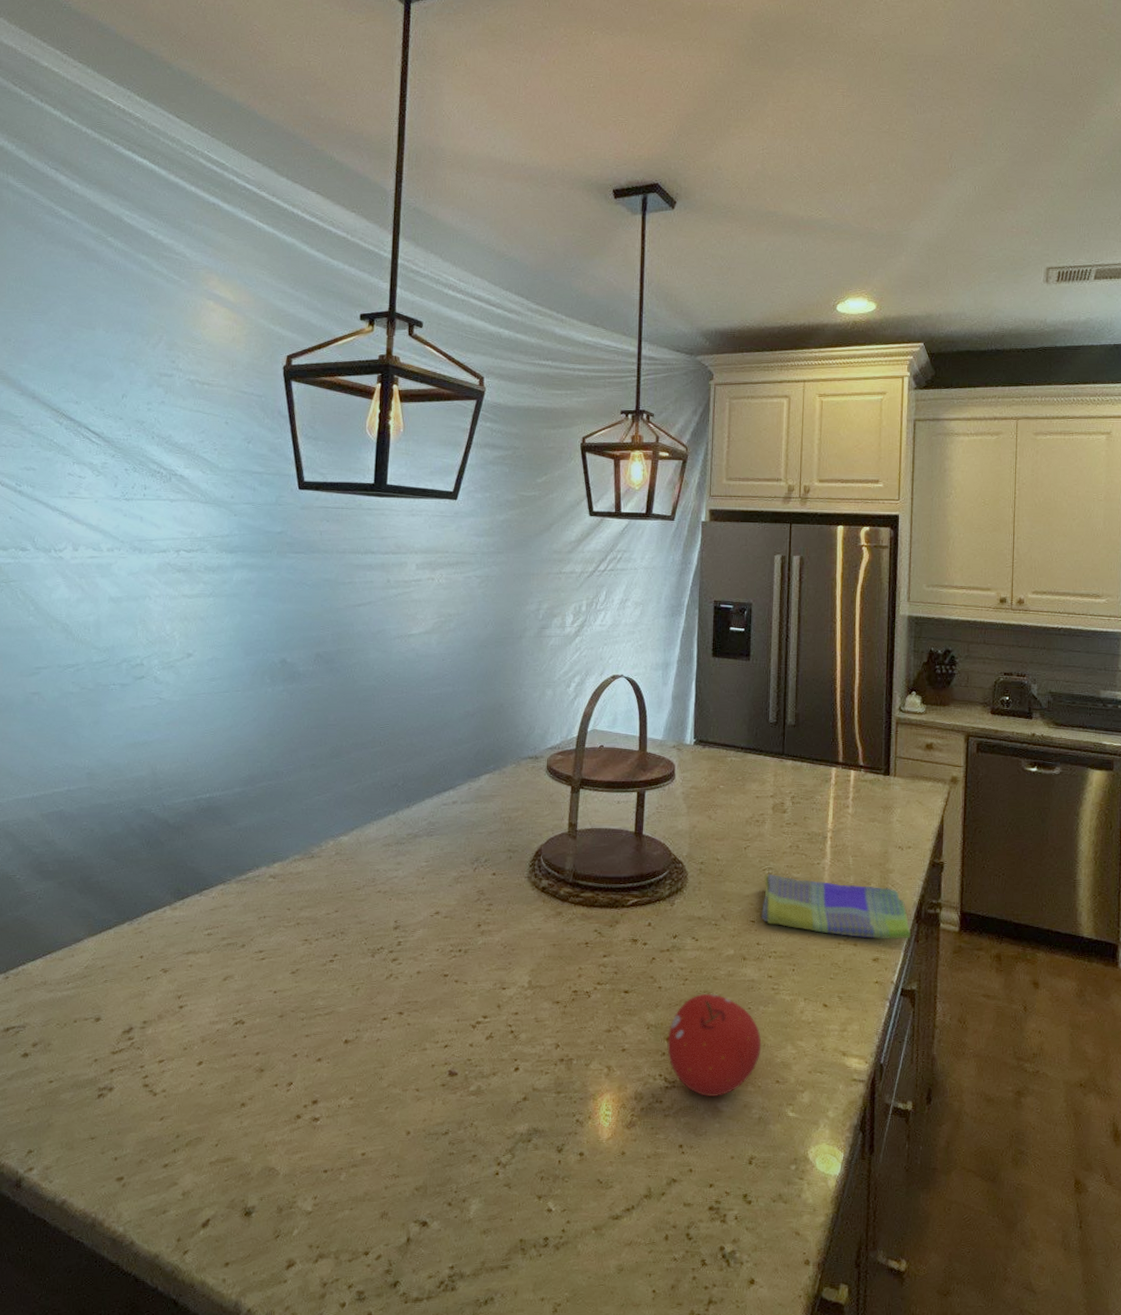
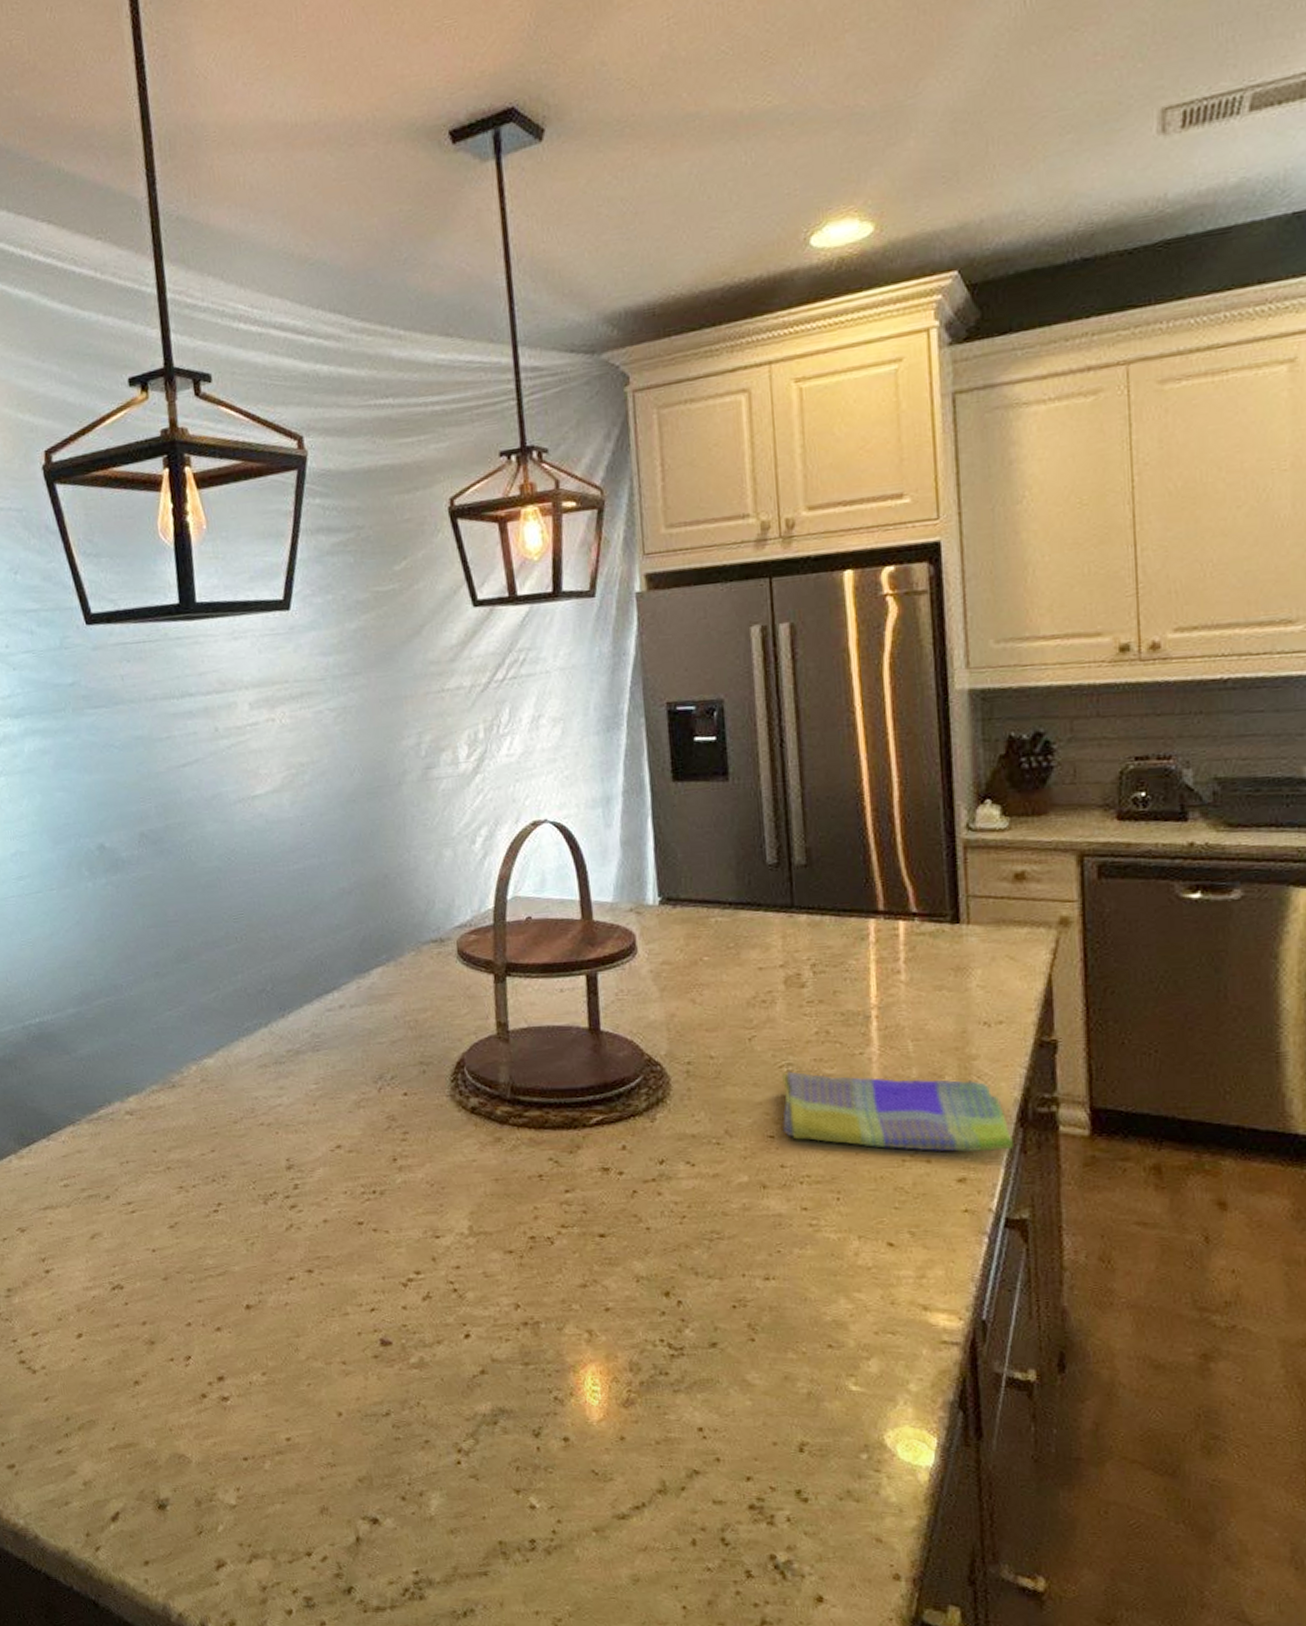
fruit: present [667,993,762,1097] -> none [665,1234,802,1367]

